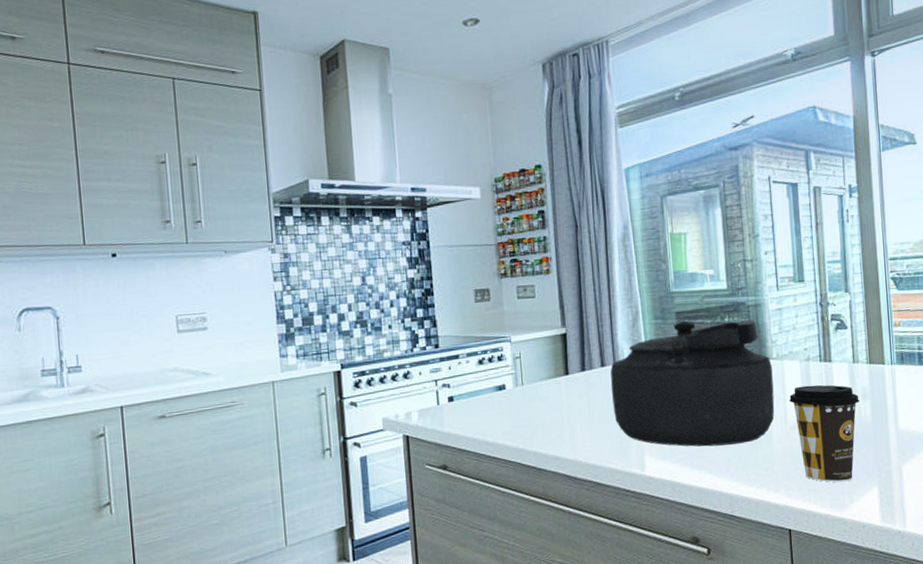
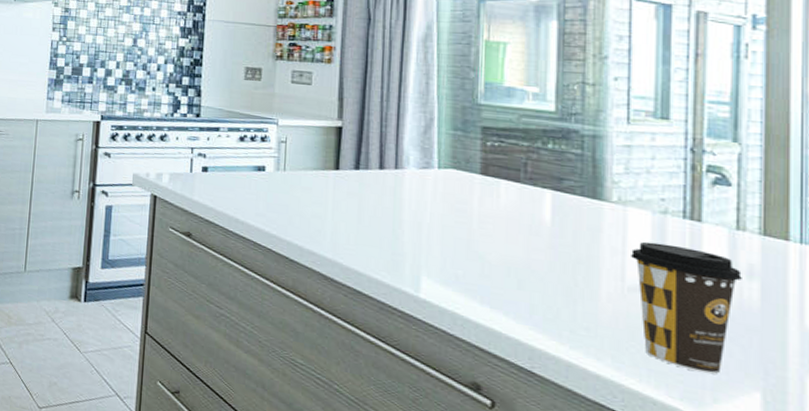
kettle: present [610,319,775,447] -> none [388,137,609,292]

